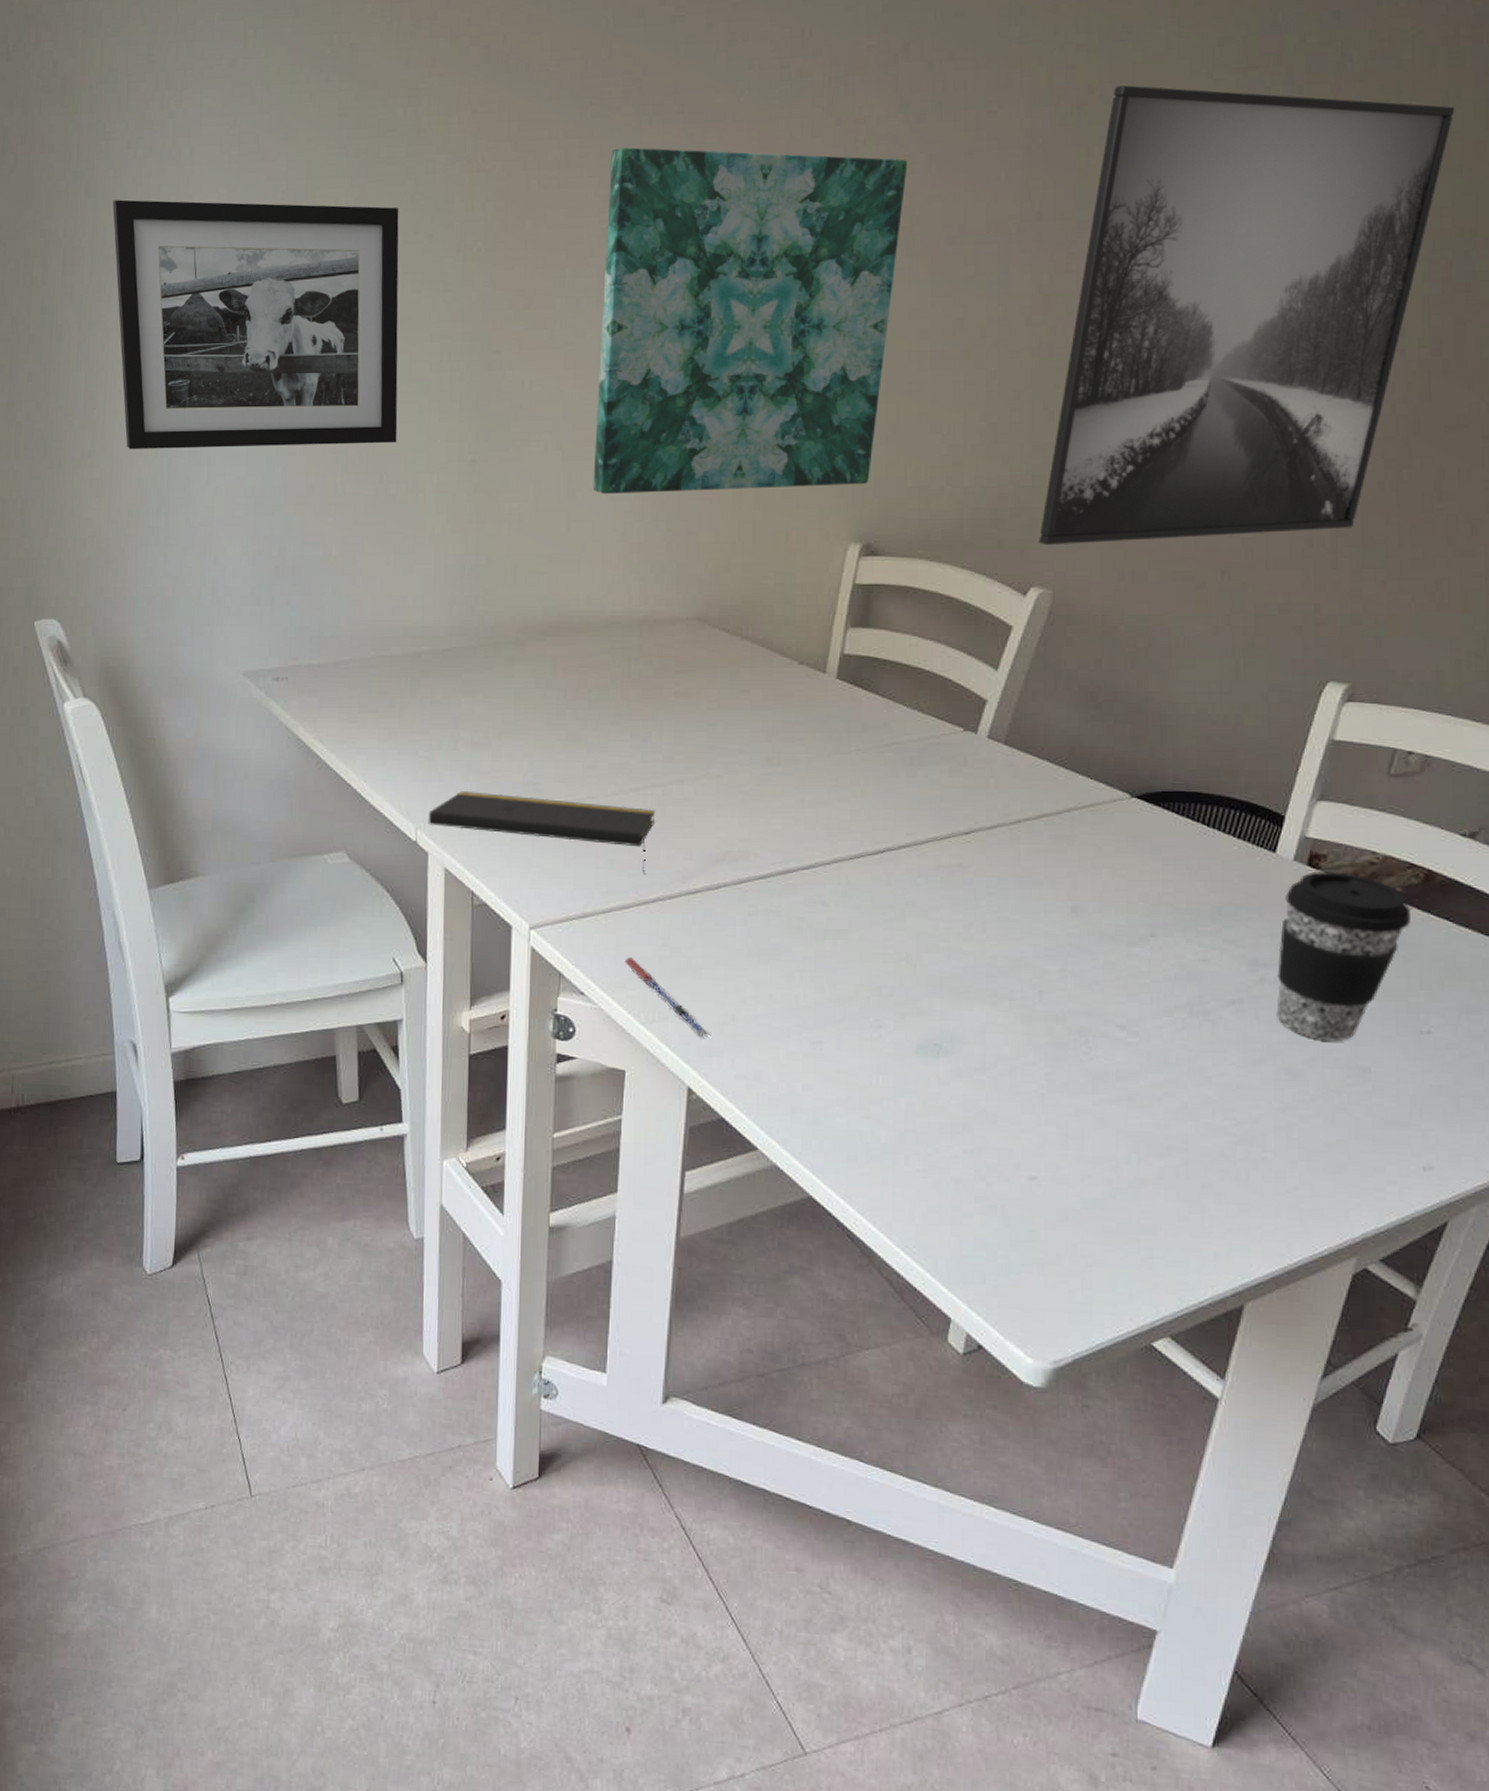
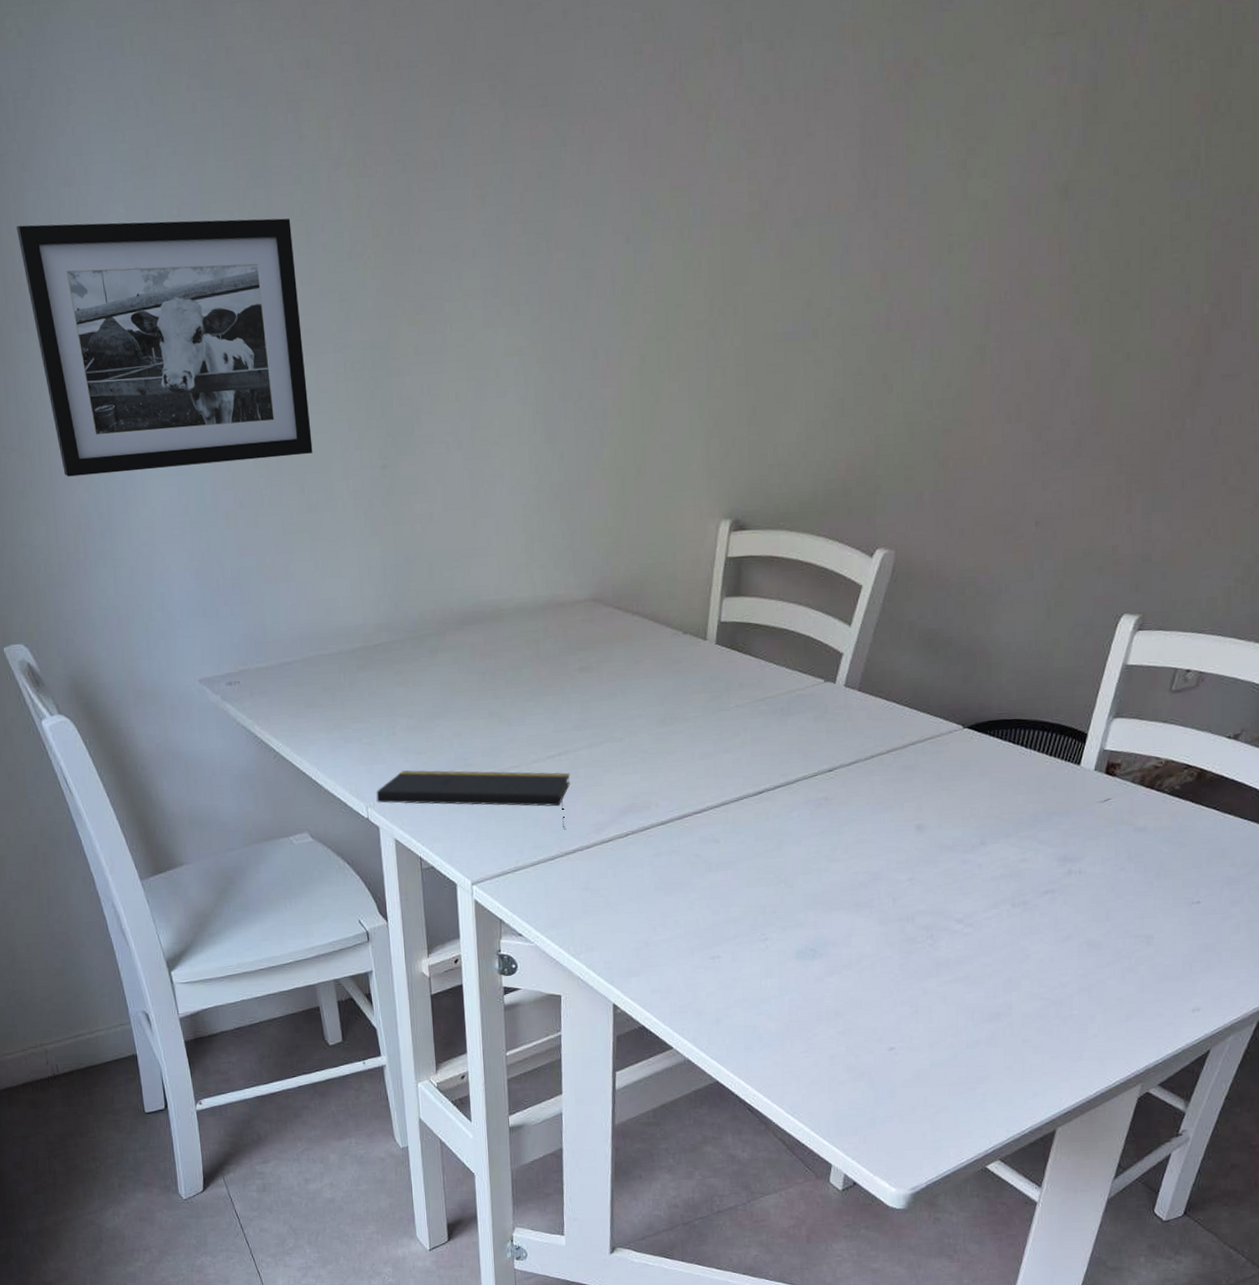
wall art: present [592,147,908,494] -> none [483,143,755,490]
pen: present [625,956,710,1038] -> none [554,900,628,962]
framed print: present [1039,85,1455,546] -> none [882,56,1237,510]
coffee cup: present [1276,871,1410,1042] -> none [1080,777,1186,917]

